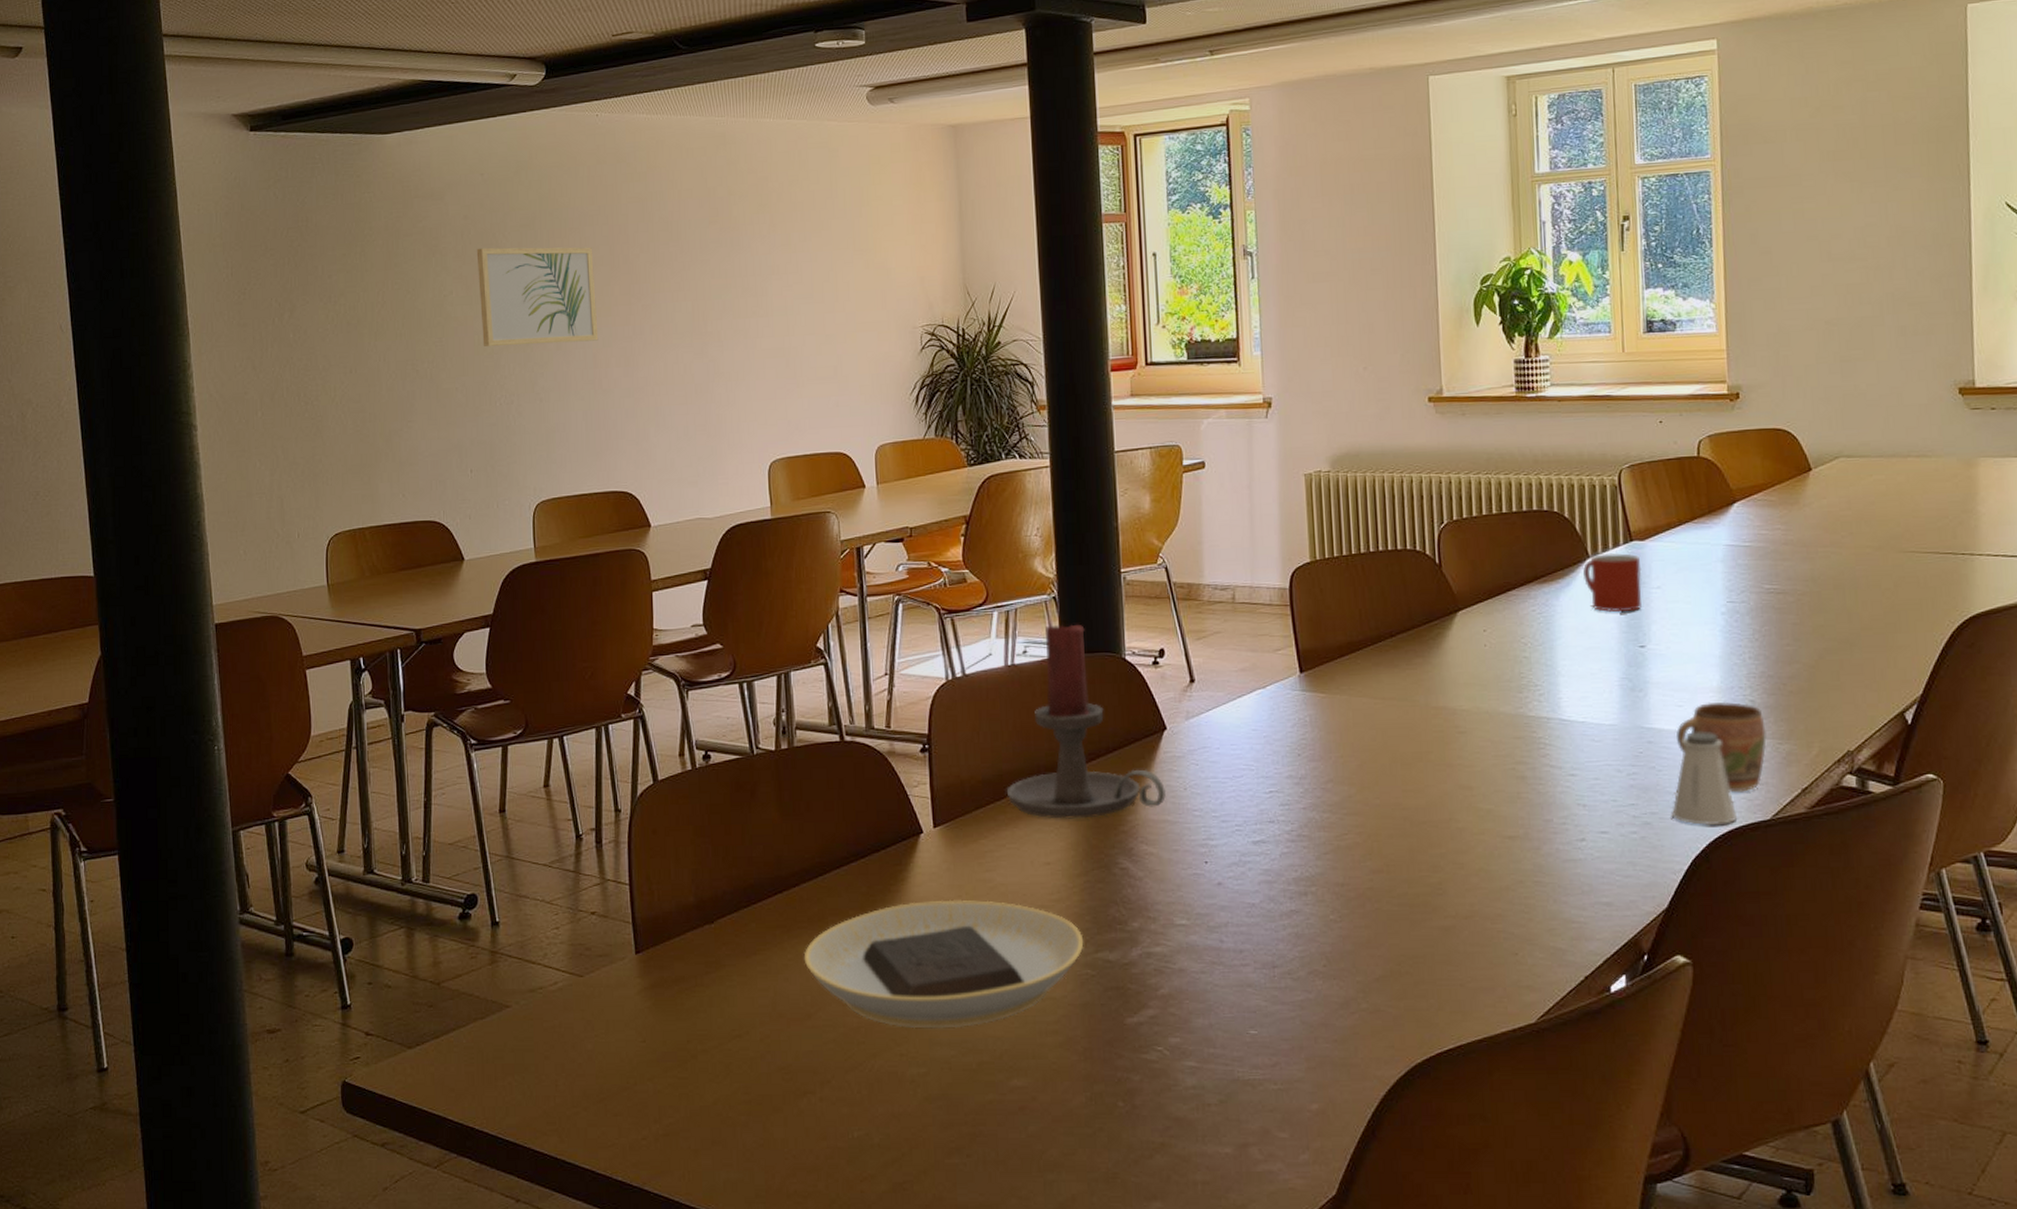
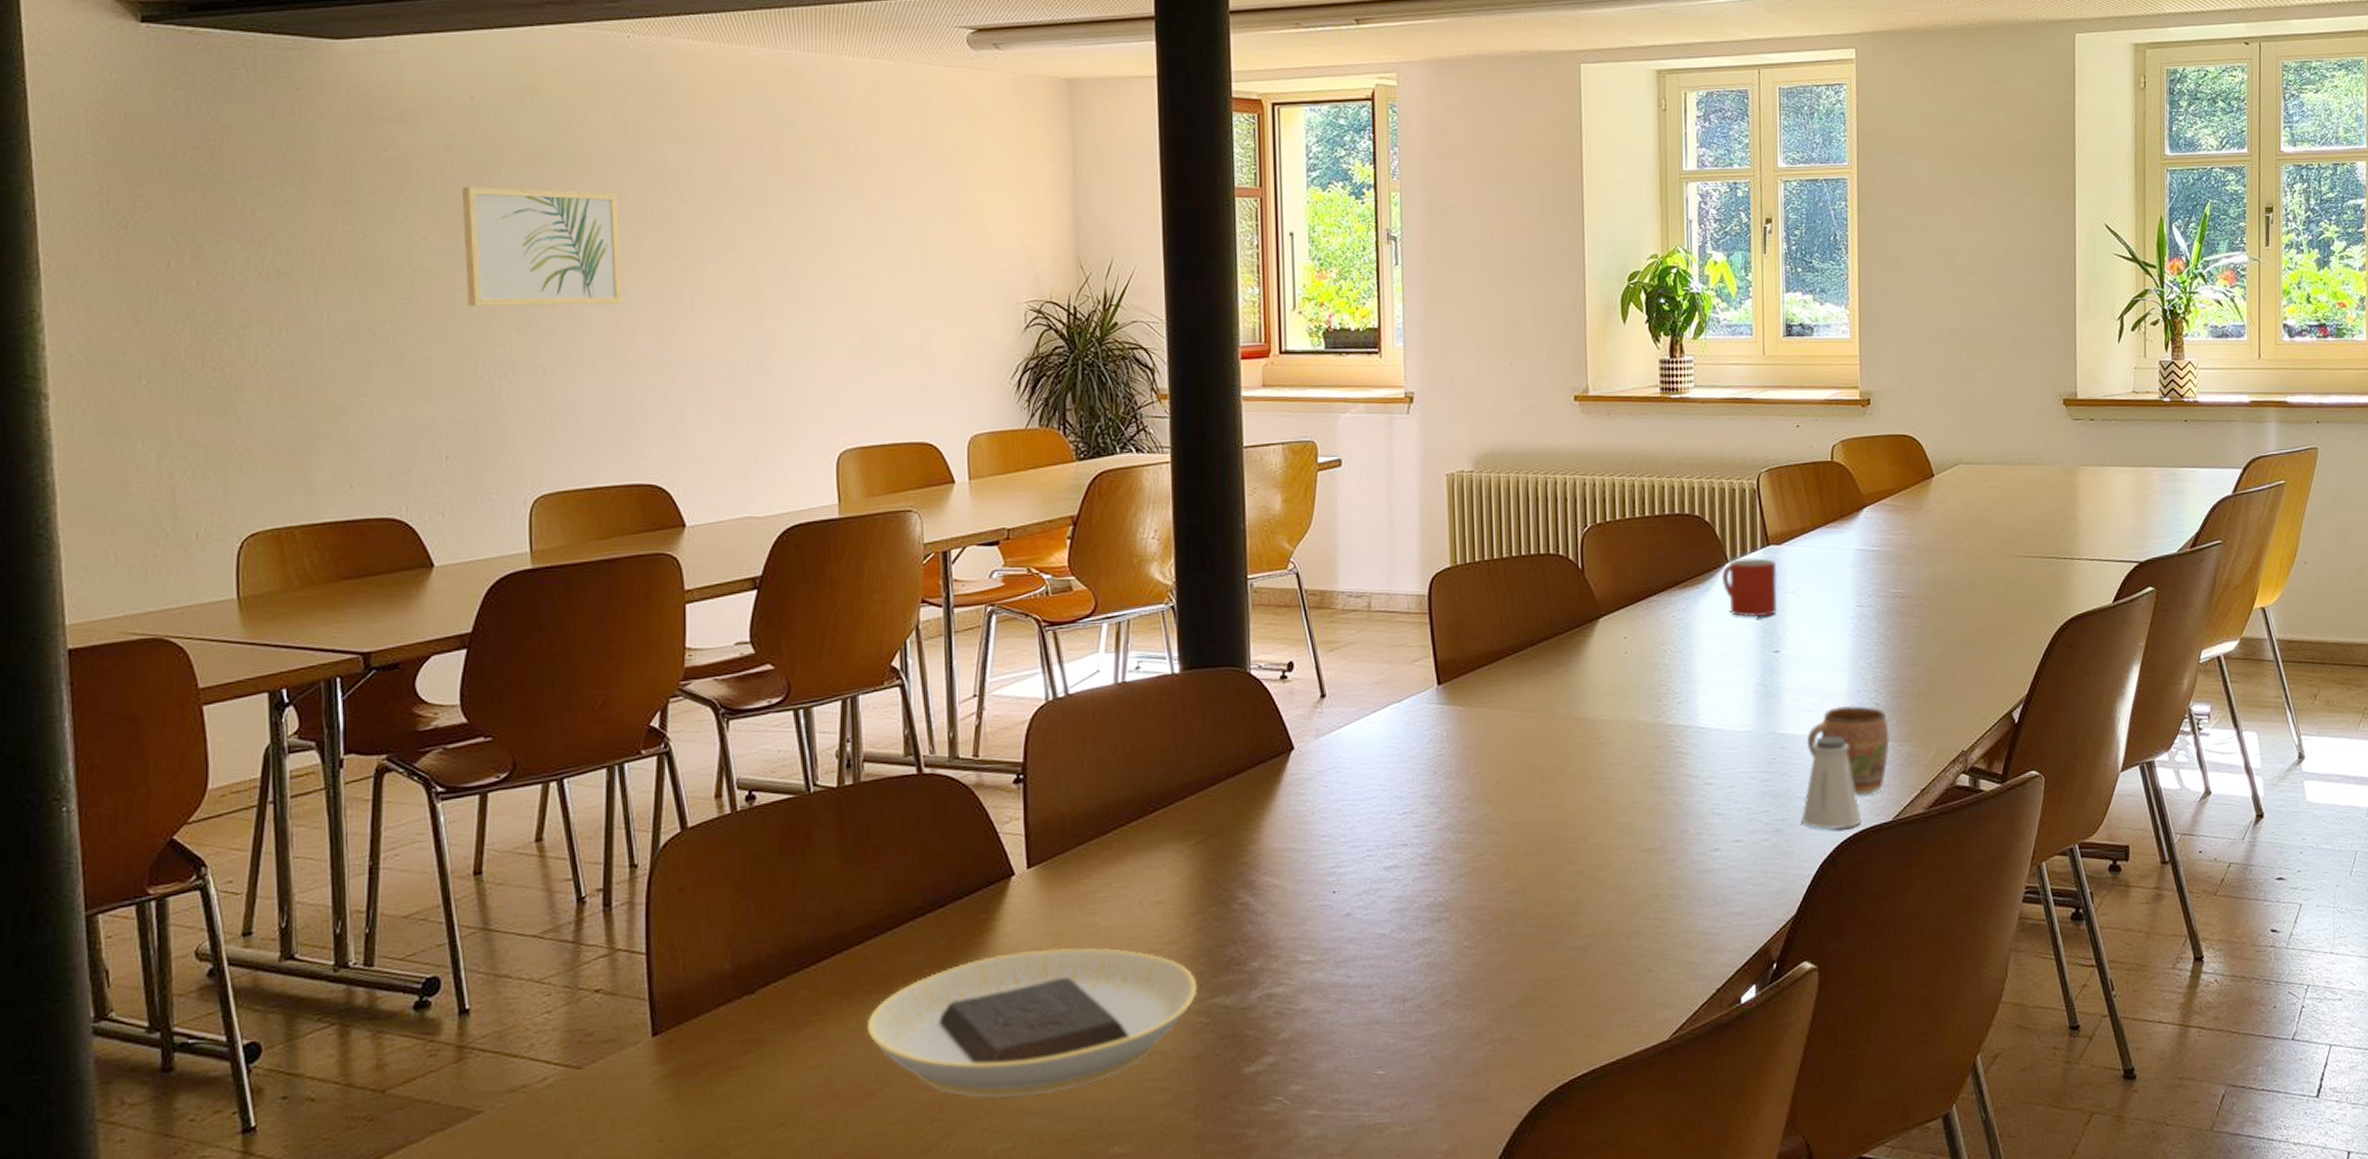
candle holder: present [1007,623,1166,819] -> none [1114,635,1292,853]

